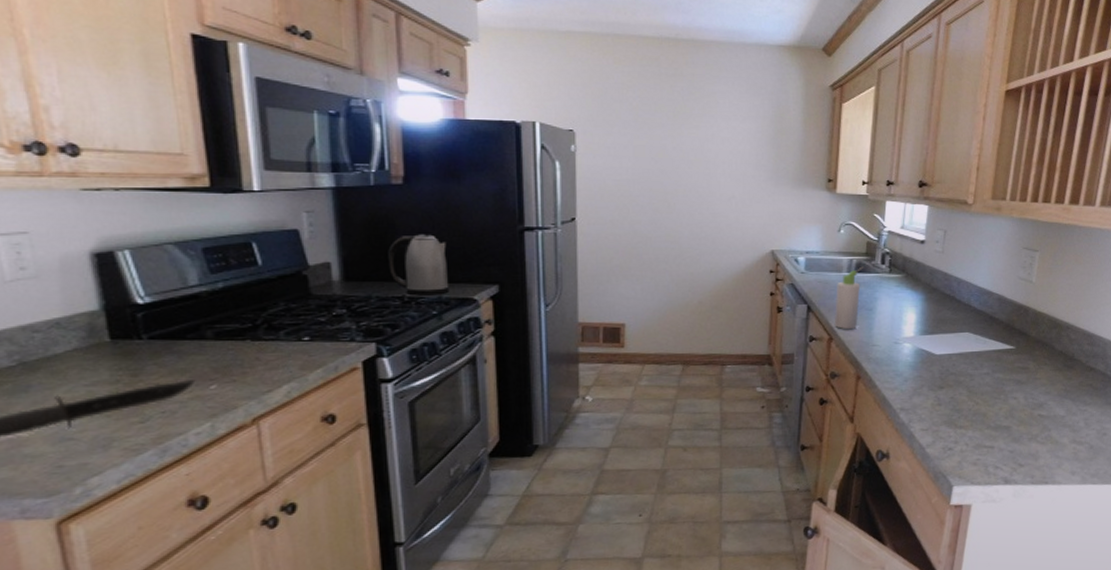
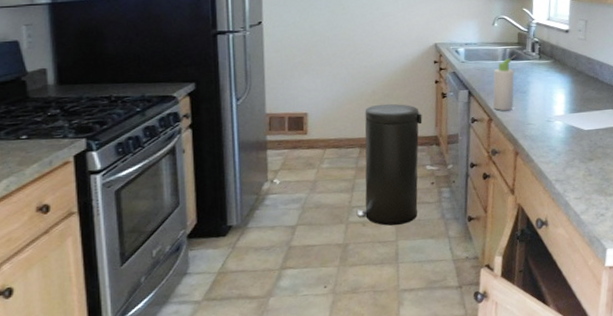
kettle: present [388,234,450,296] -> none [97,40,152,96]
pedal bin: none [677,316,754,452] -> present [356,103,423,226]

